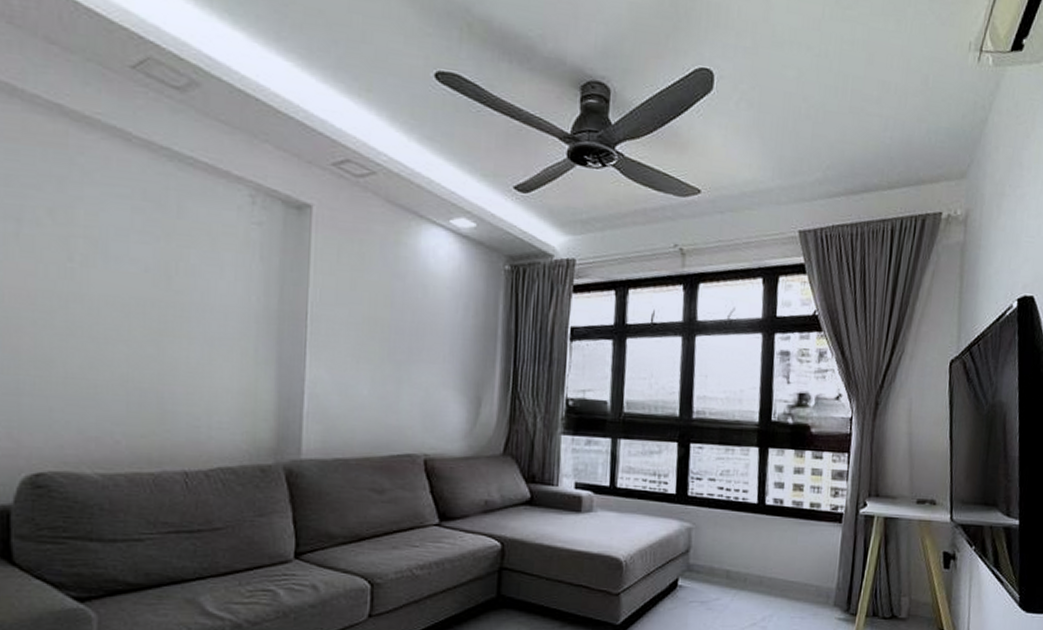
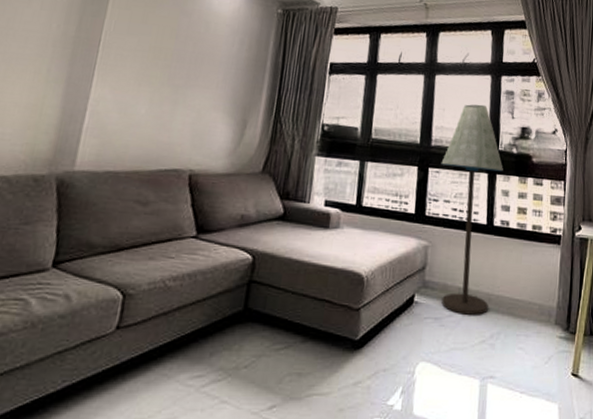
floor lamp: none [704,368,777,598] -> present [441,104,503,315]

